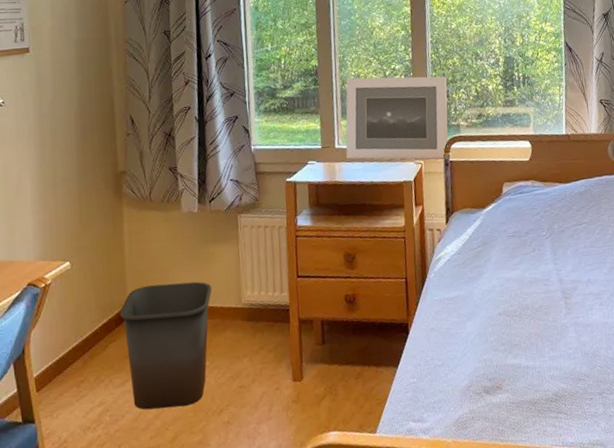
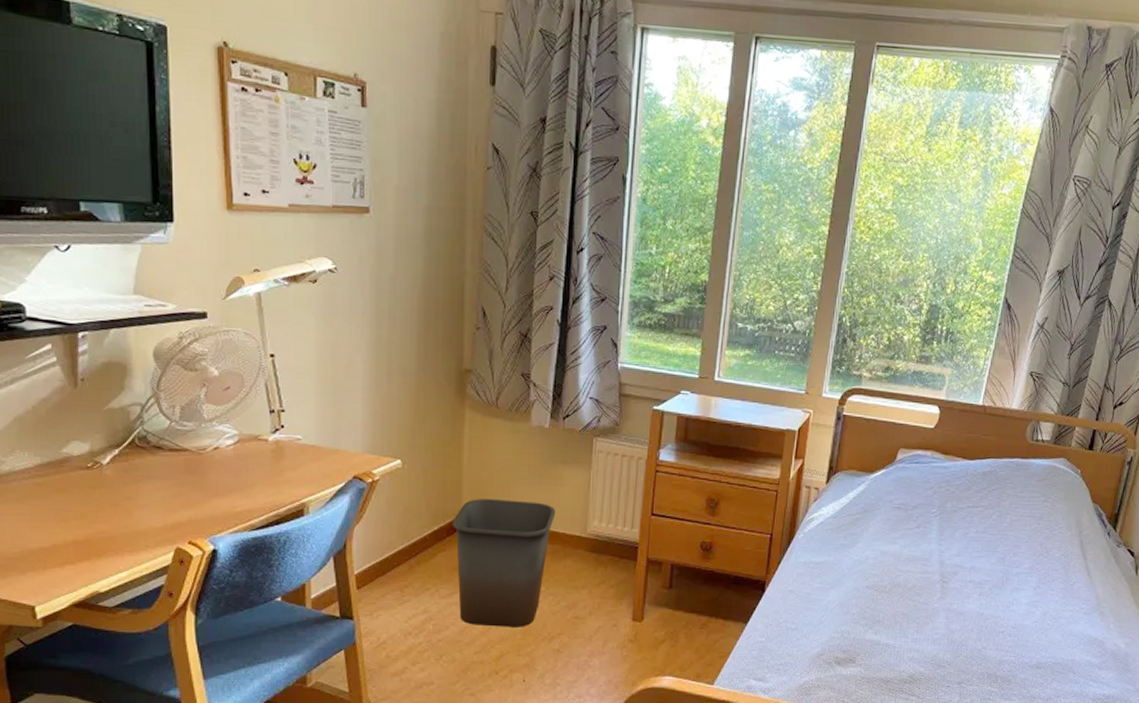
picture frame: present [345,76,448,160] -> none [724,301,857,413]

